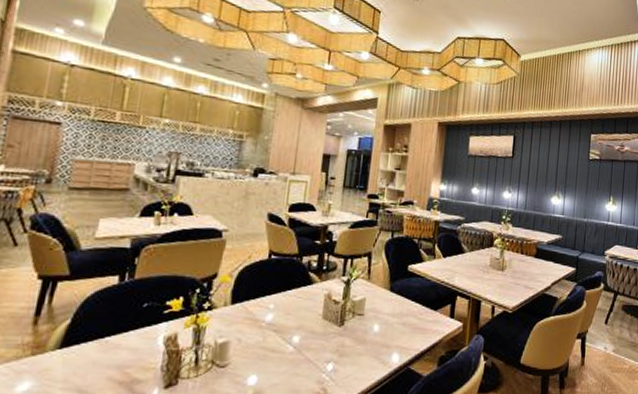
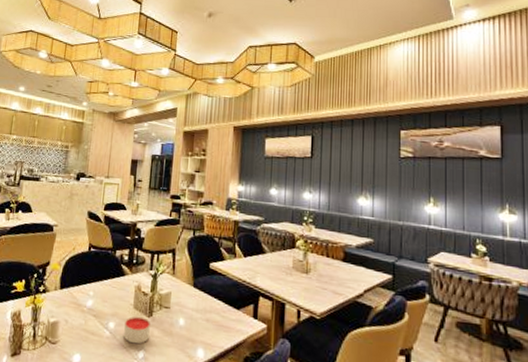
candle: none [310,326,342,357] -> present [124,316,150,344]

